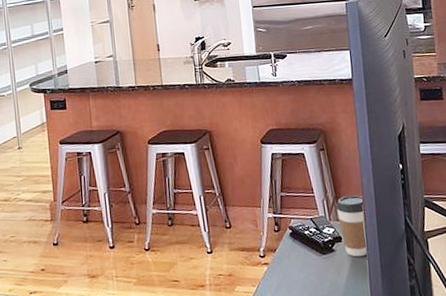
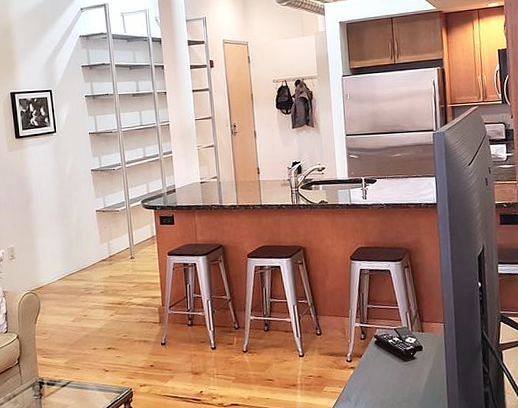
coffee cup: present [335,195,369,257] -> none [418,309,447,365]

